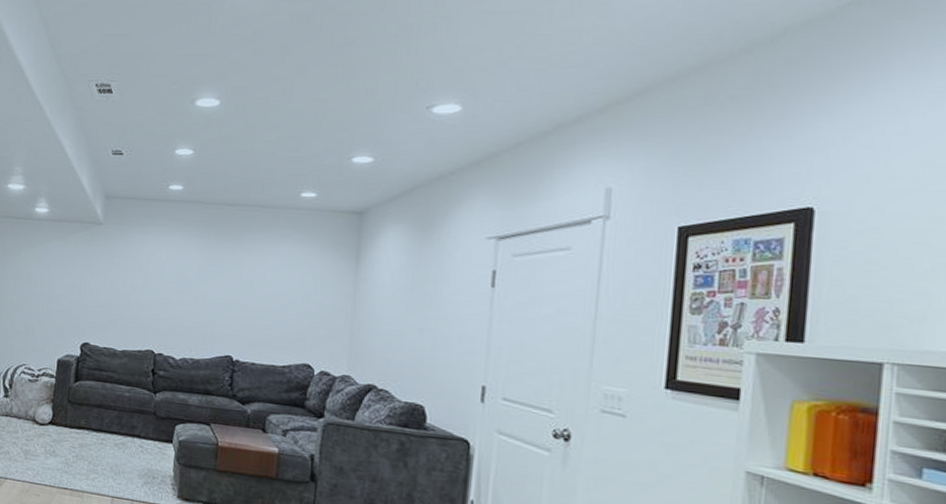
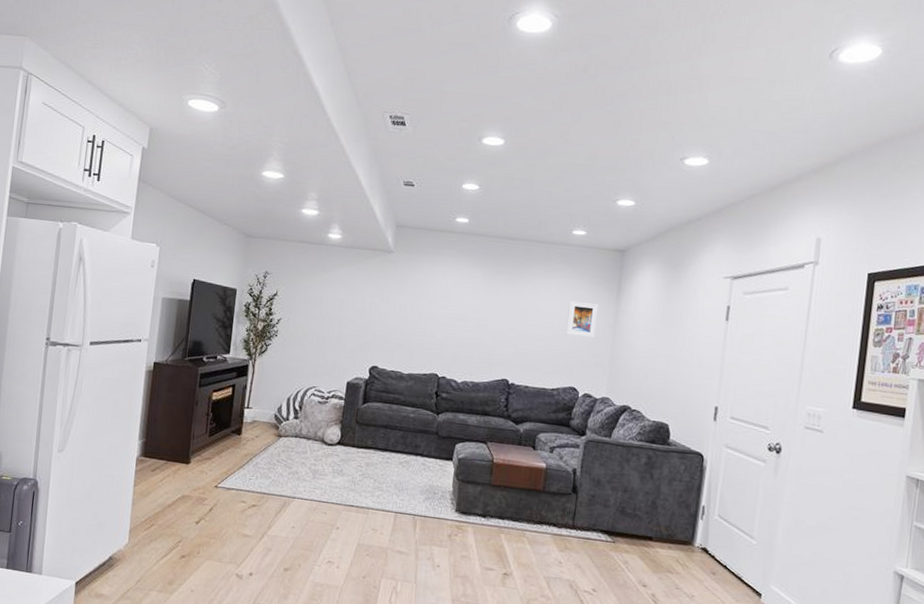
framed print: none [296,269,335,309] -> present [566,300,599,338]

